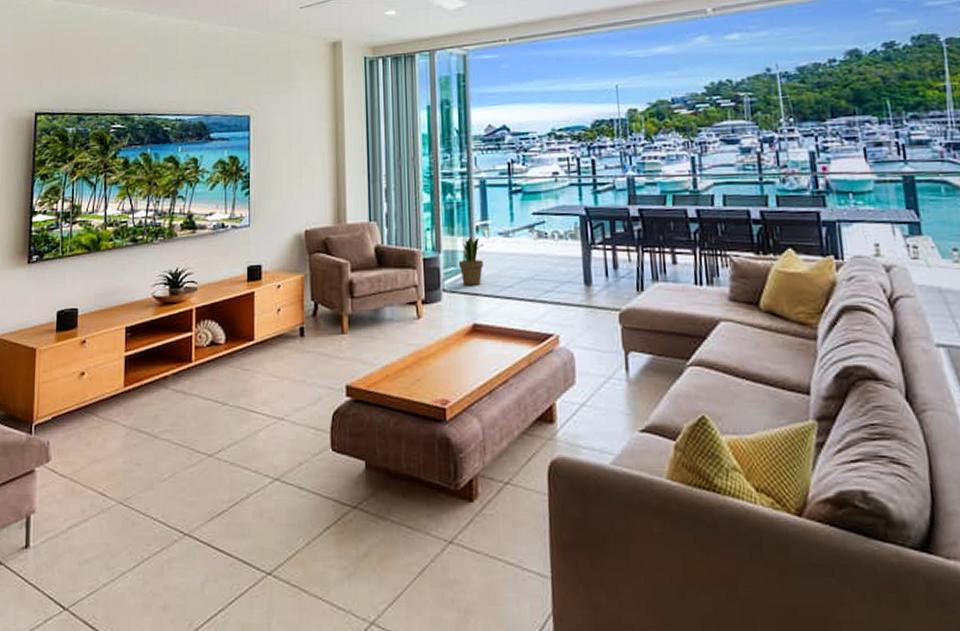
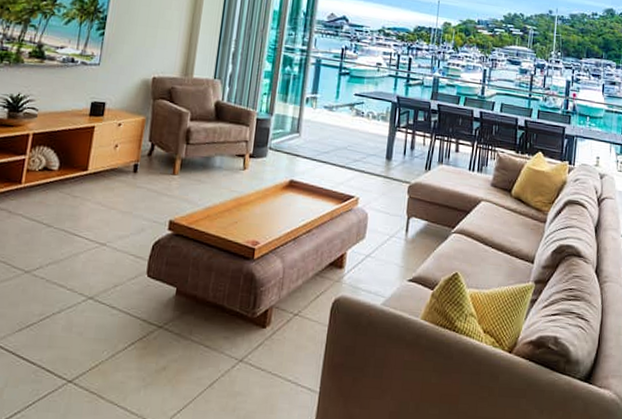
potted plant: present [458,237,484,285] -> none [286,106,310,148]

